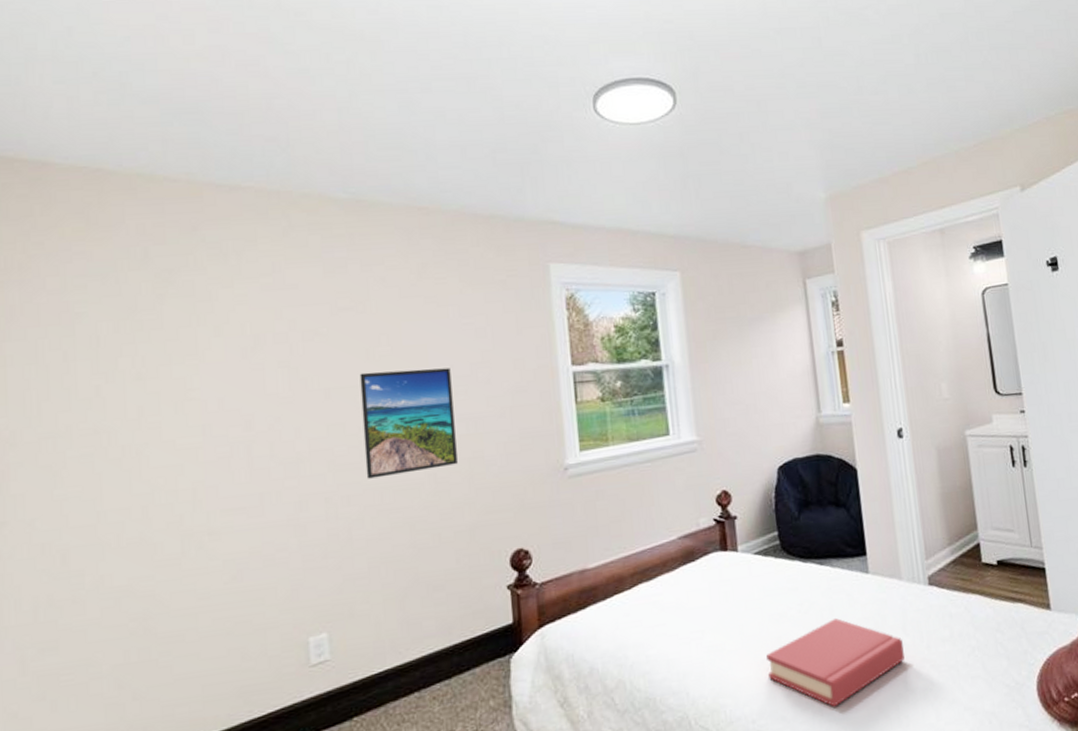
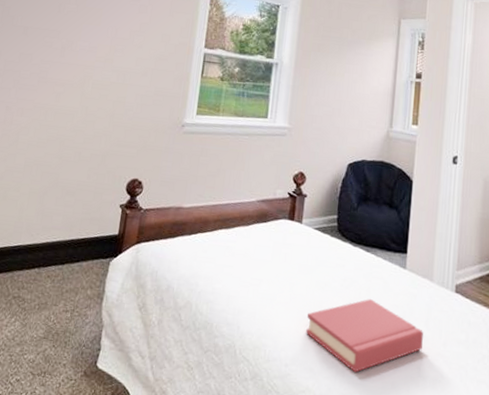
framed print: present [359,368,458,479] -> none [38,20,116,104]

